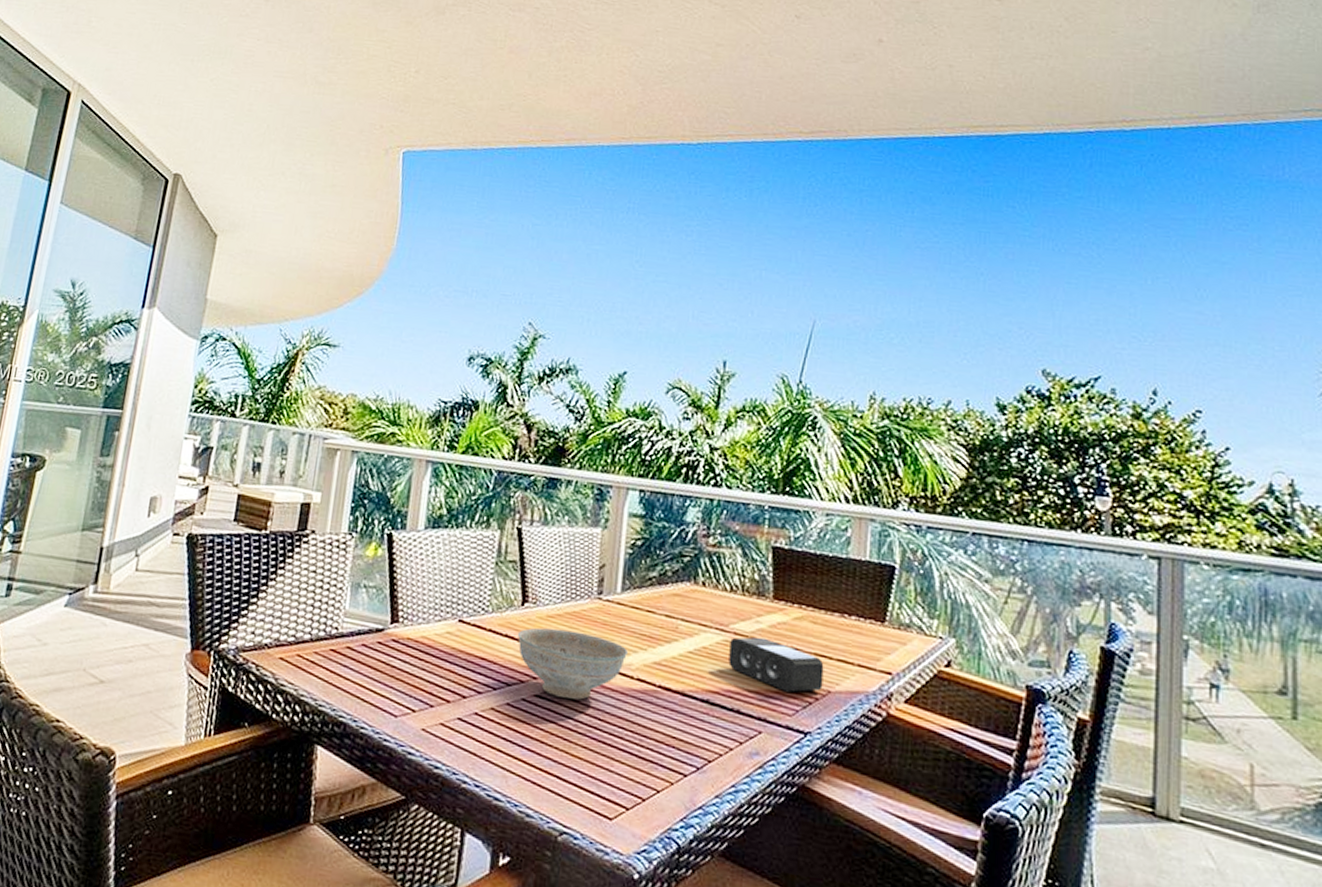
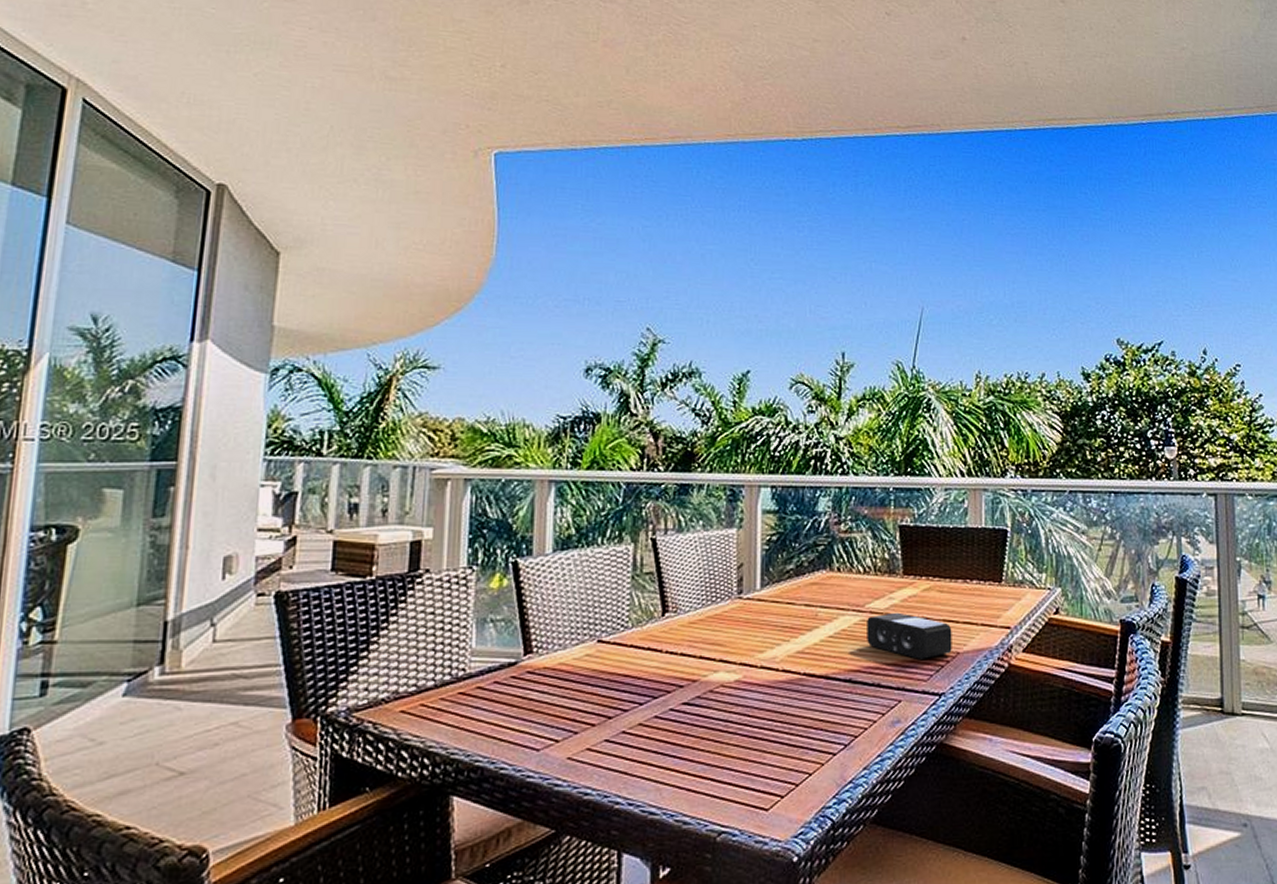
decorative bowl: present [518,627,628,700] -> none [661,633,771,701]

